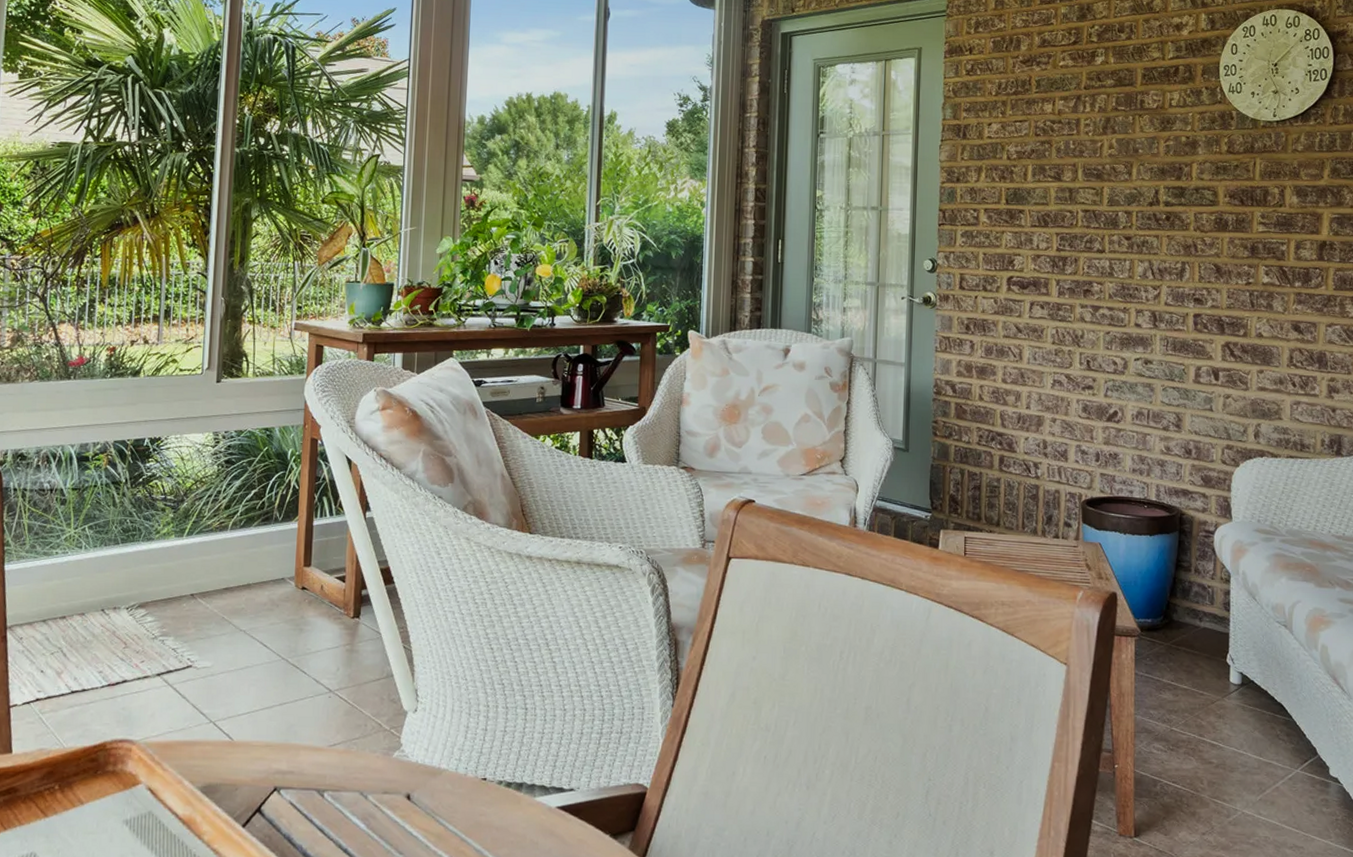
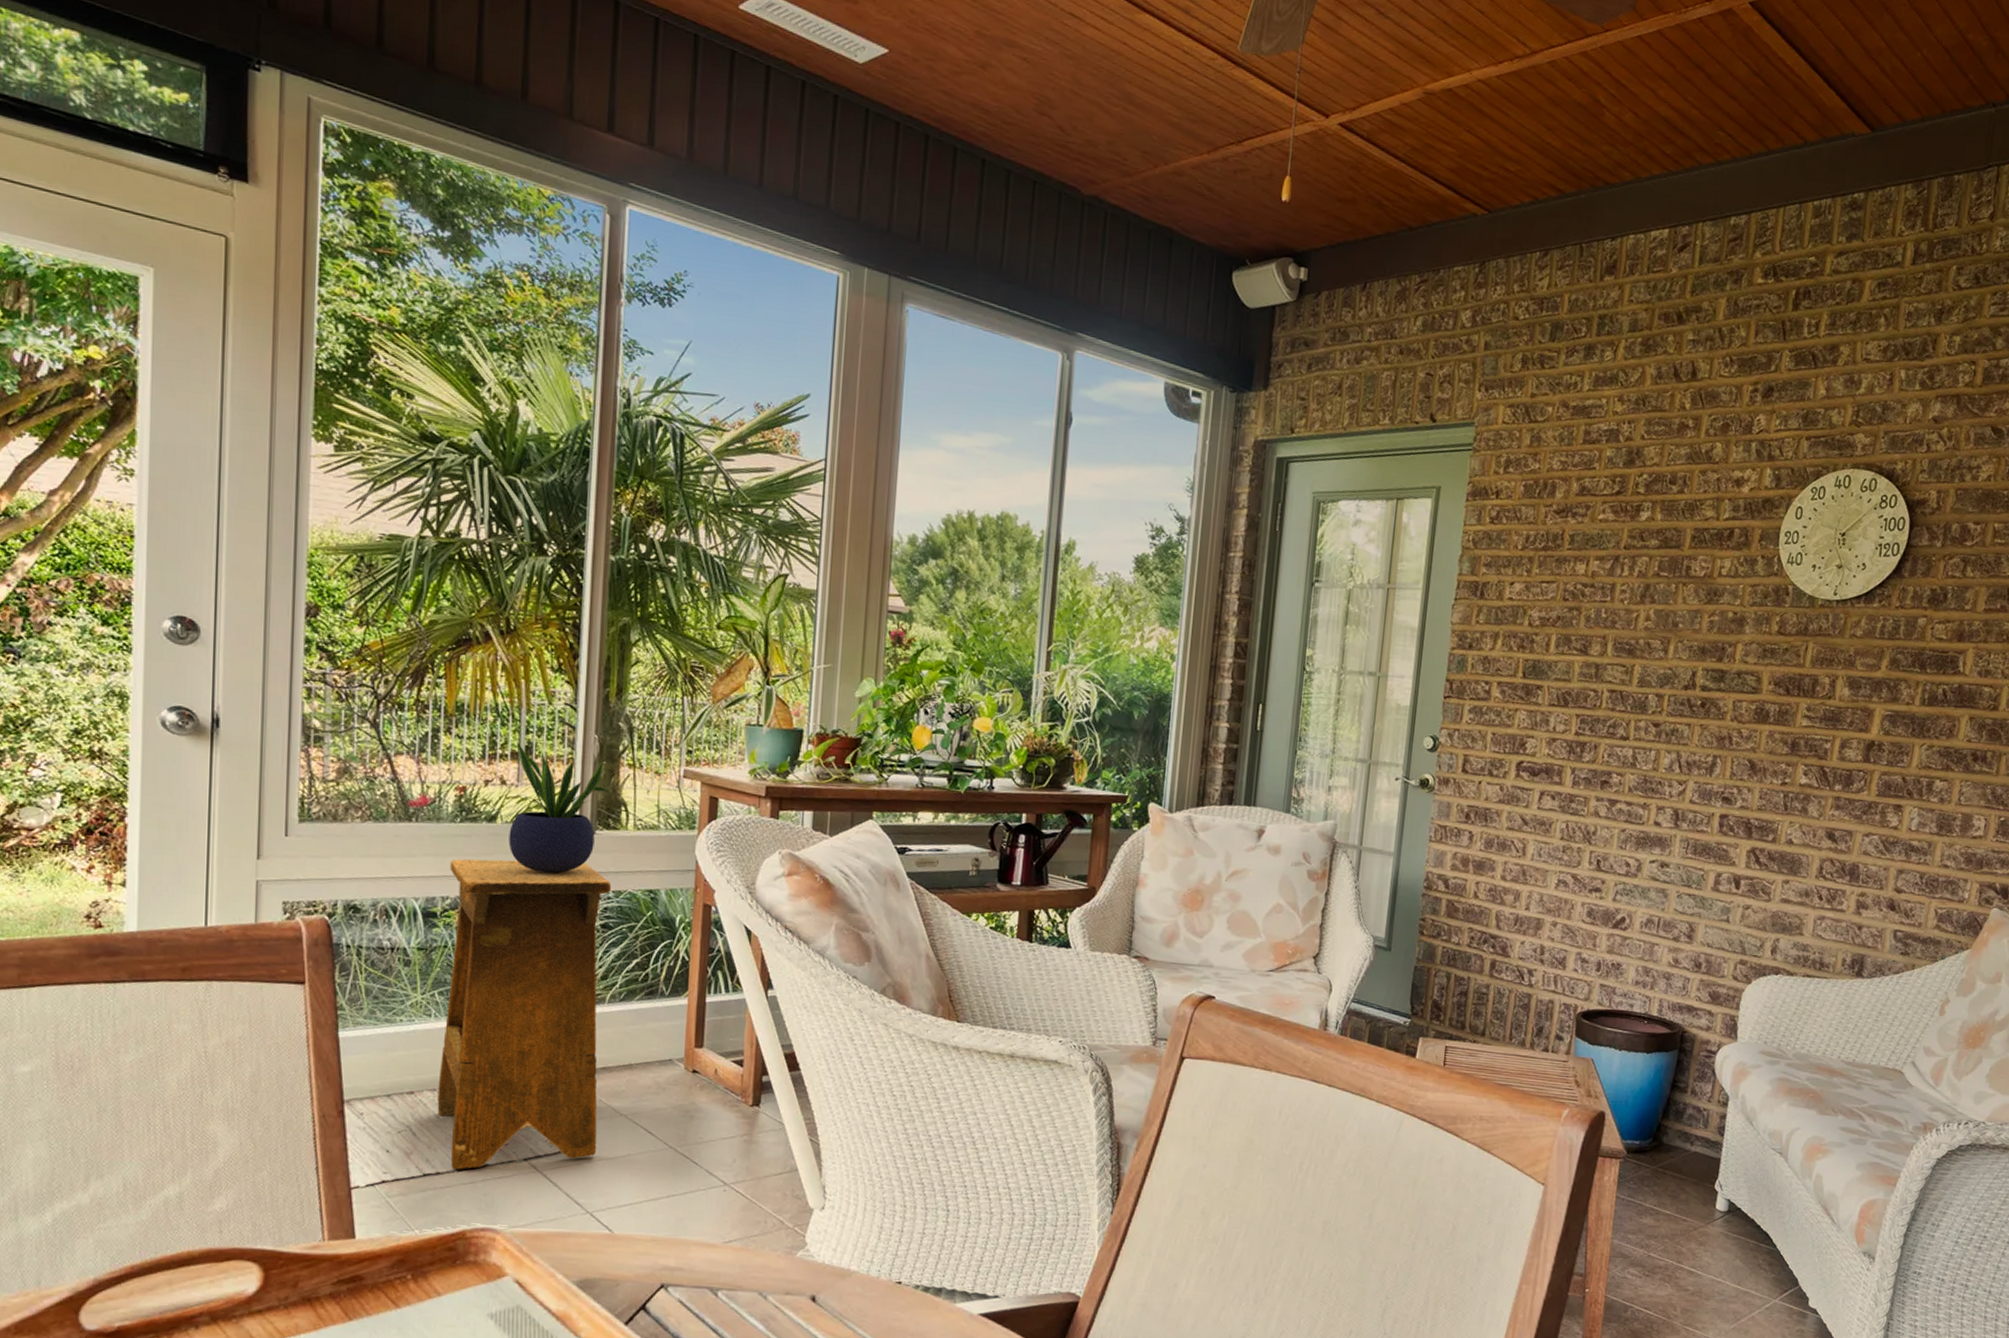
stool: none [85,407,234,686] -> present [437,859,612,1170]
potted plant: none [149,307,234,418] -> present [508,742,610,874]

